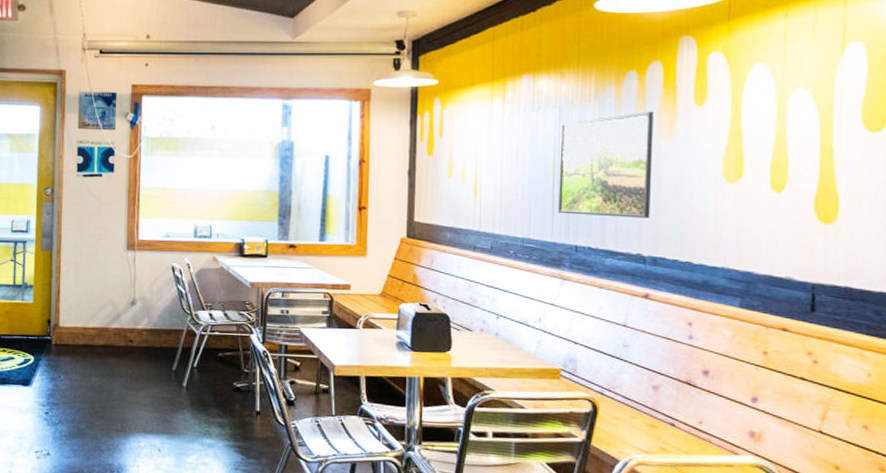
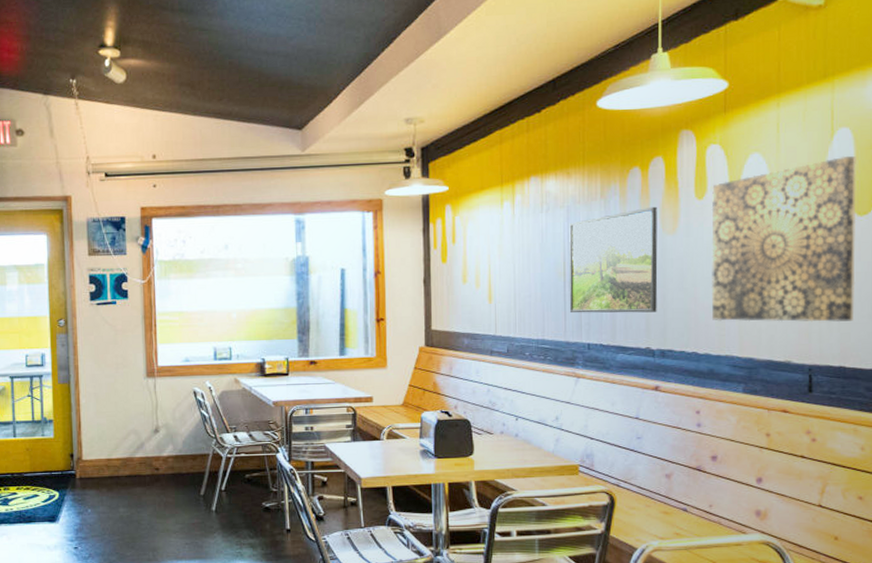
wall art: none [708,70,870,241] -> present [711,155,858,323]

